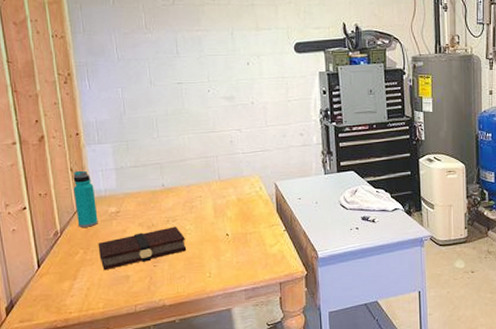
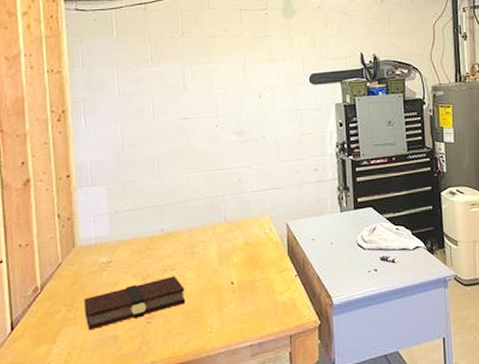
water bottle: present [73,170,98,227] -> none [59,216,86,281]

